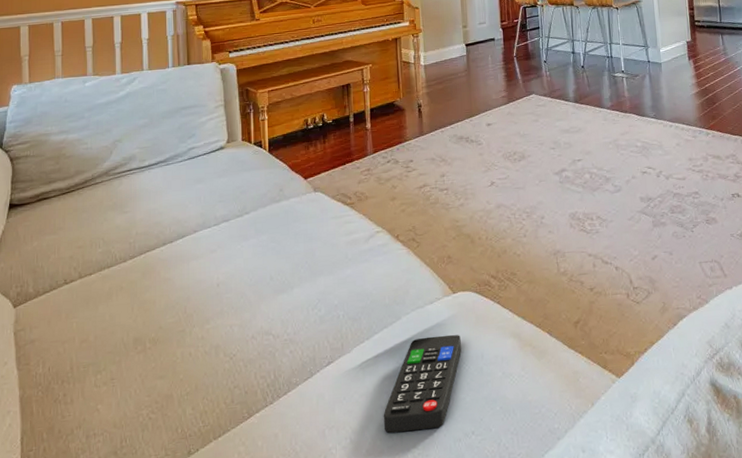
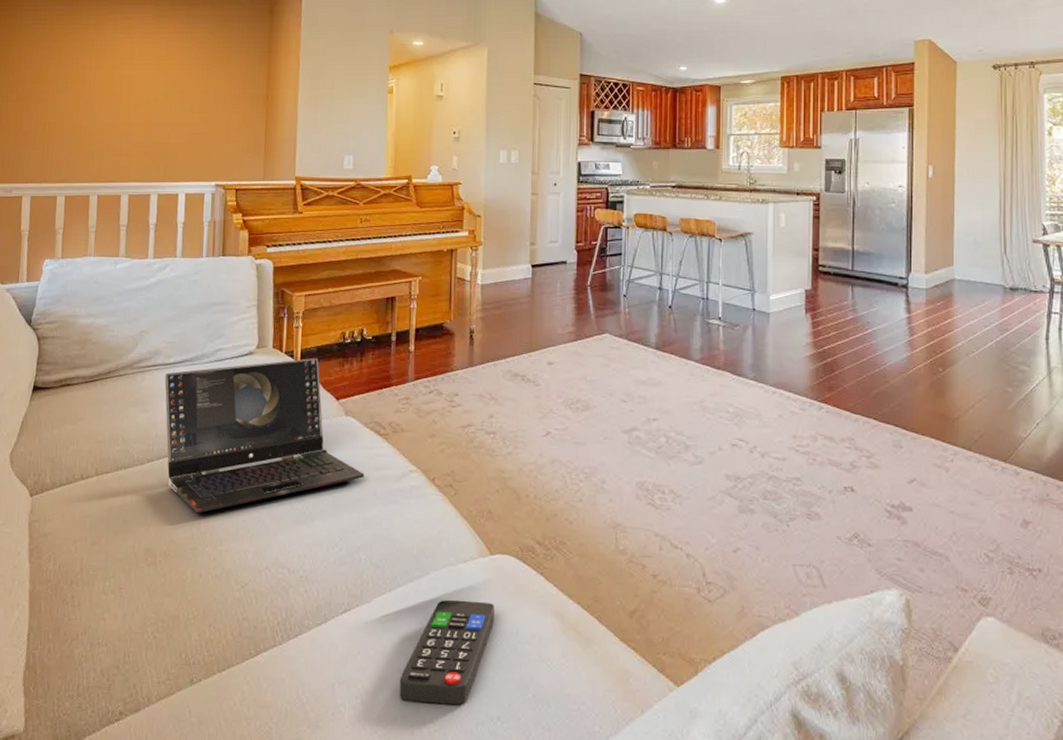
laptop computer: none [141,144,336,298] -> present [164,357,365,513]

